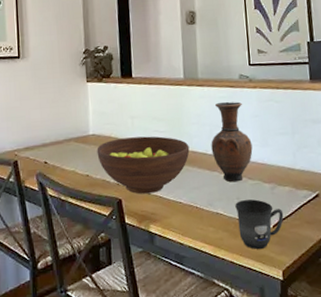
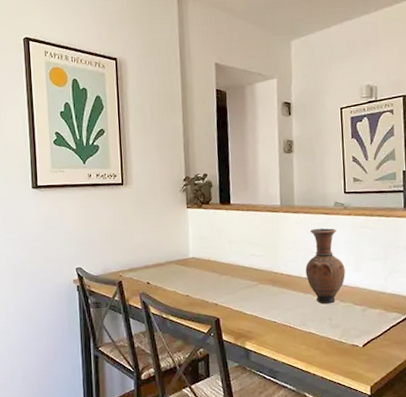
fruit bowl: present [97,136,190,194] -> none [196,259,285,314]
mug: present [235,199,284,250] -> none [327,320,374,367]

